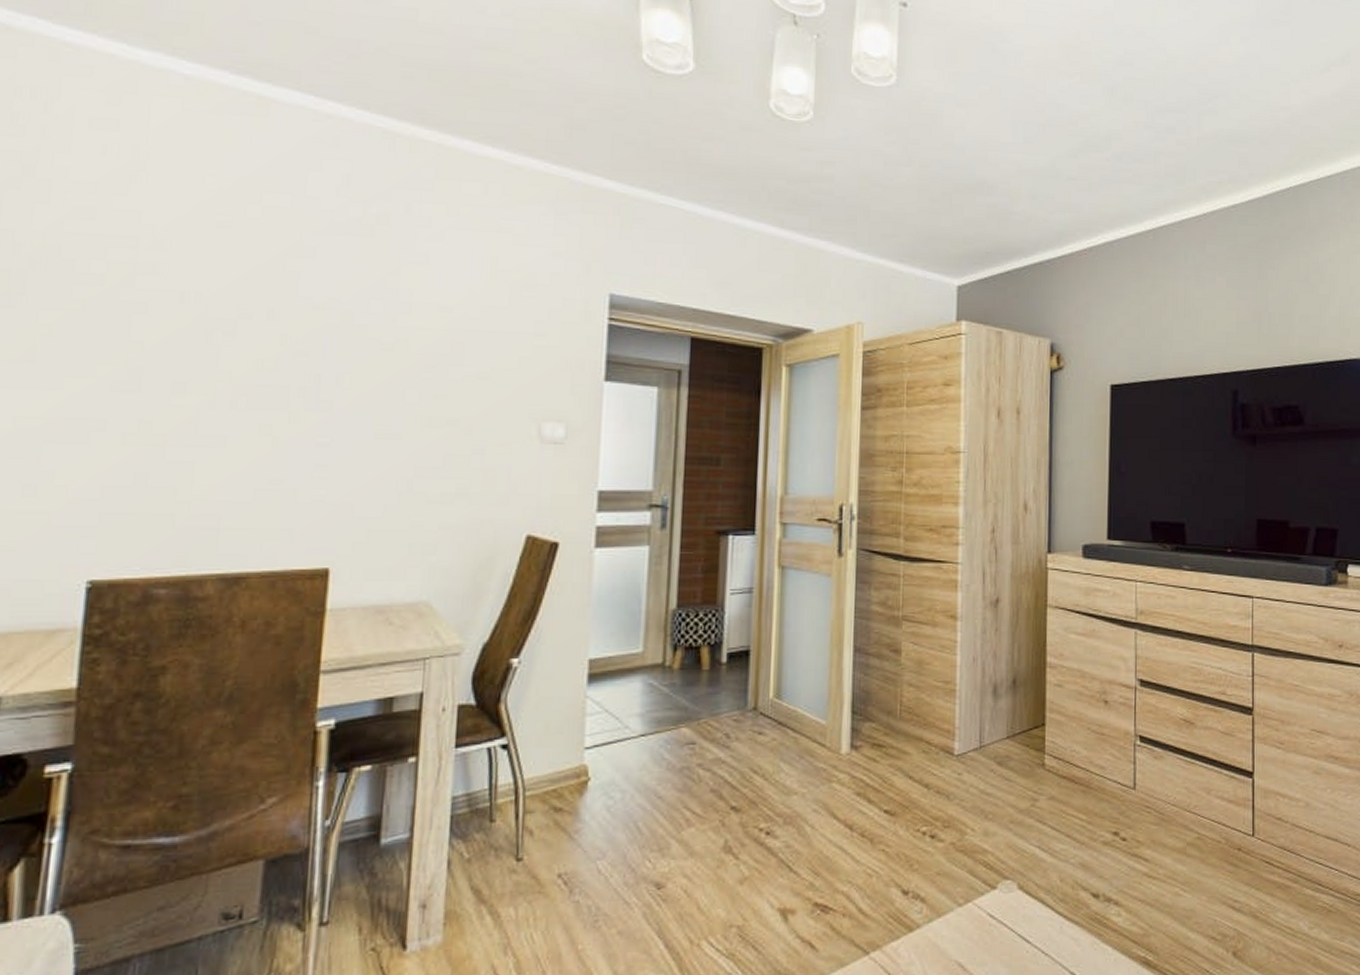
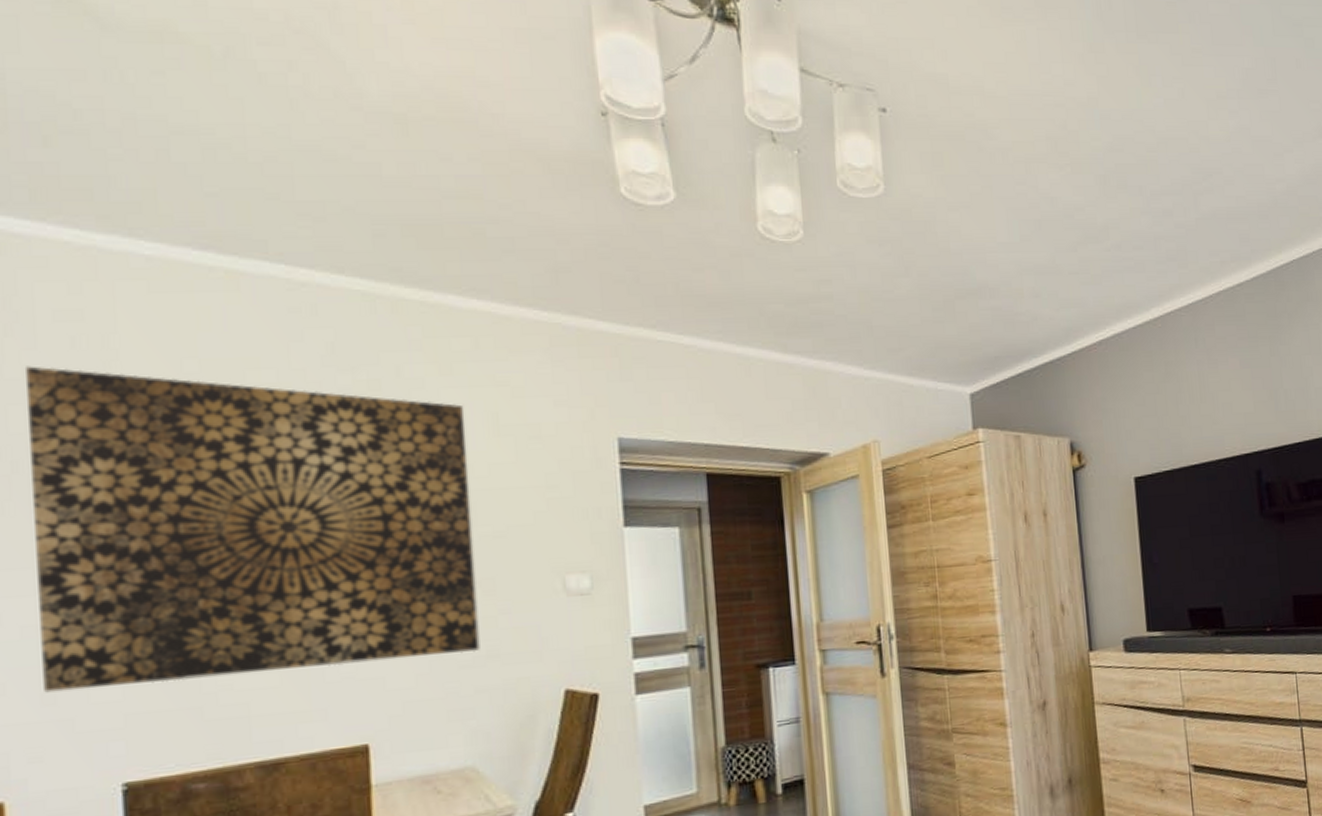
wall art: none [26,168,466,489] -> present [26,366,480,693]

